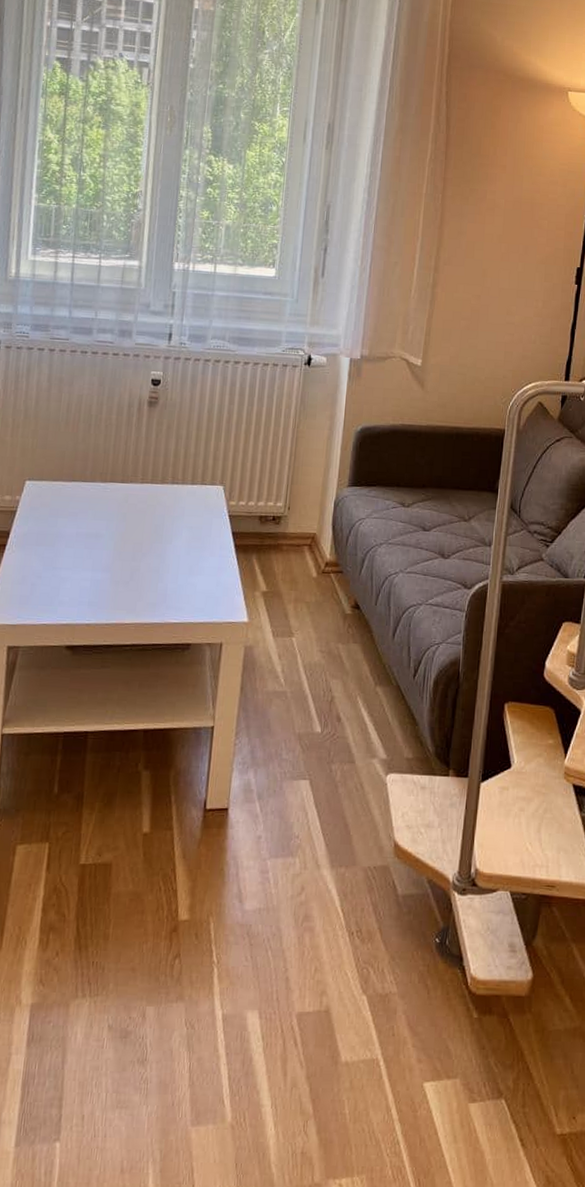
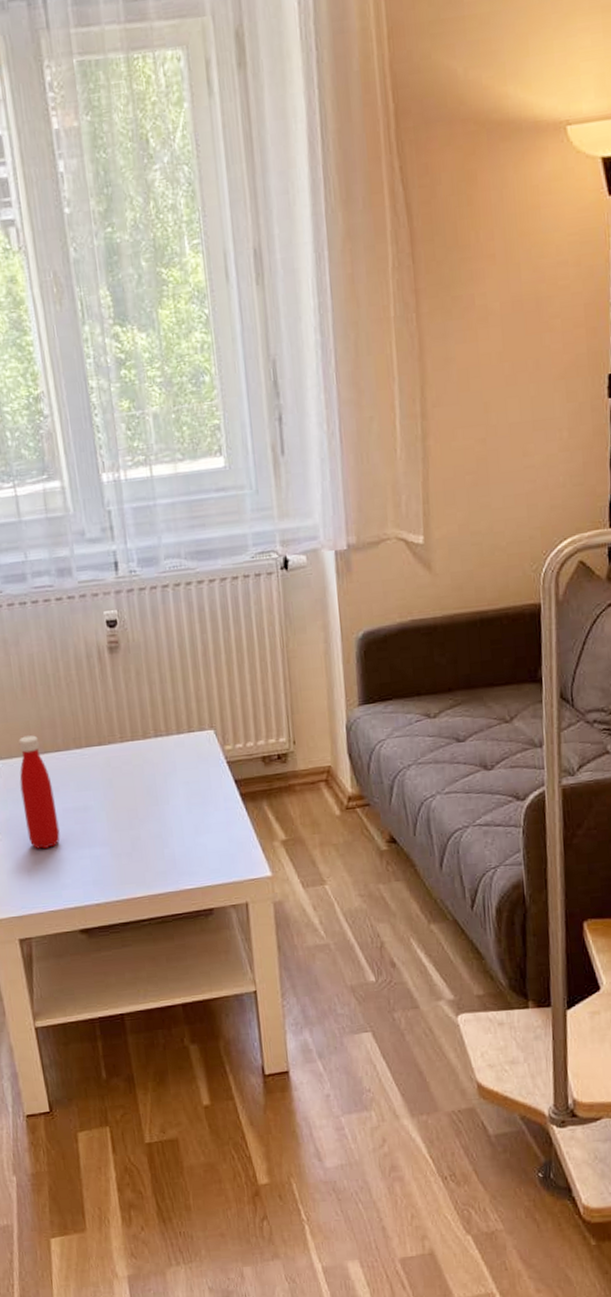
bottle: none [39,463,73,567] -> present [18,735,60,850]

